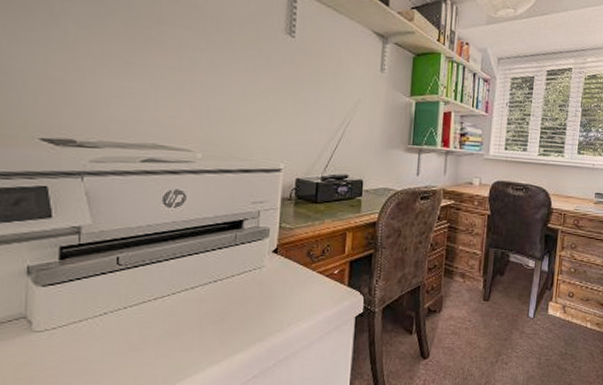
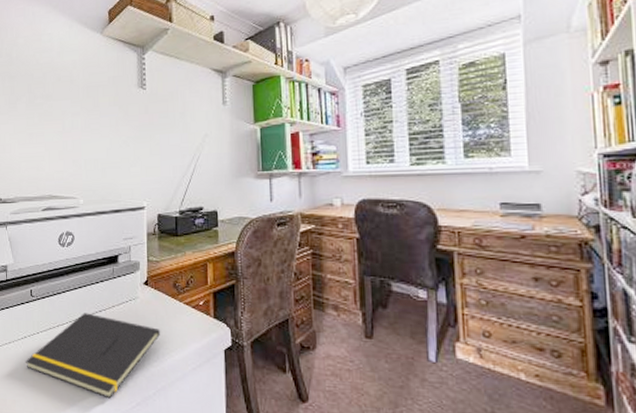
notepad: none [103,283,287,374] -> present [25,313,160,399]

